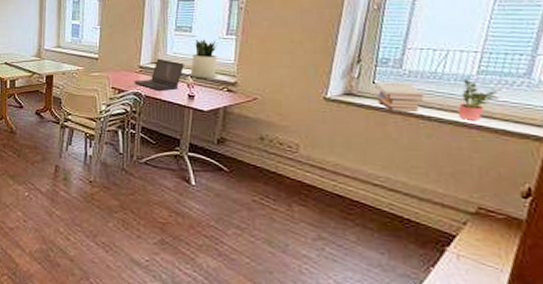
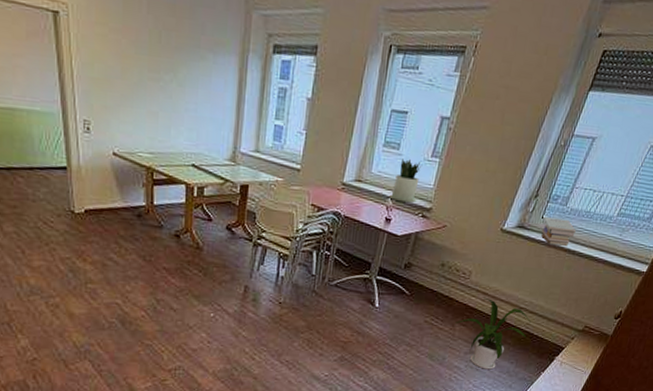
laptop computer: present [134,58,184,91] -> none [335,176,386,212]
house plant: none [292,172,394,261] -> present [455,297,531,370]
potted plant: present [458,78,498,121] -> none [594,219,625,256]

